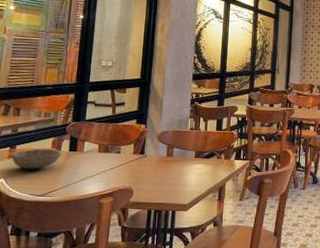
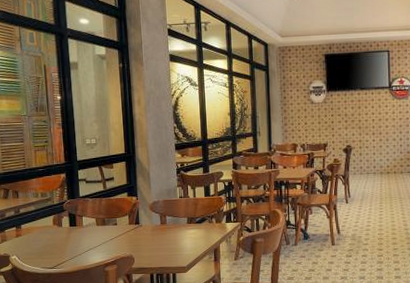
bowl: present [11,148,62,170] -> none [18,225,64,246]

